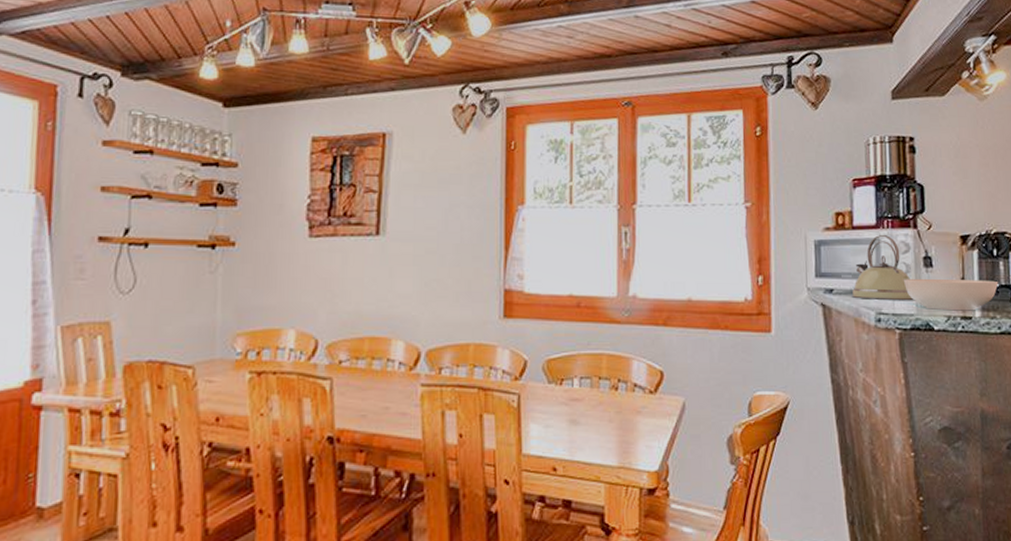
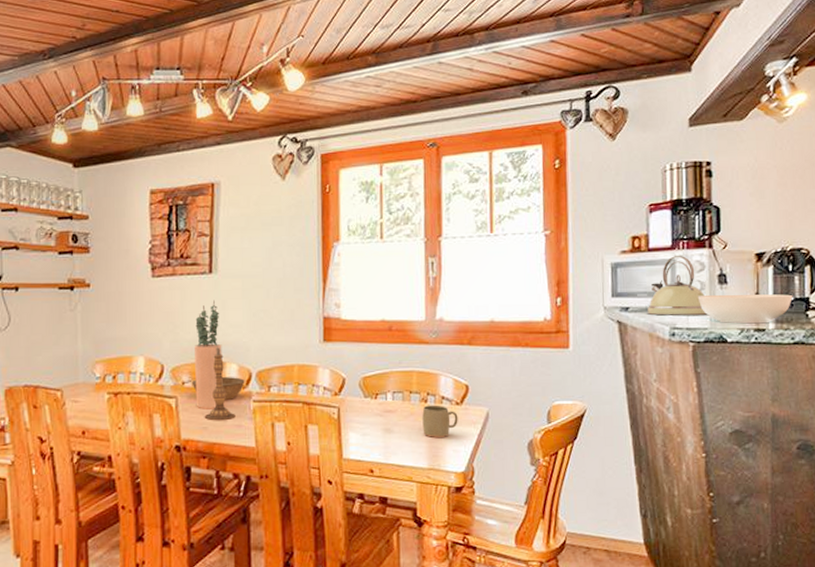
bowl: none [350,356,413,384] -> present [191,377,245,401]
vase: none [354,266,388,394] -> present [195,300,223,410]
candlestick: none [364,319,400,408] -> present [205,346,235,421]
mug: none [612,393,652,431] -> present [422,405,458,437]

